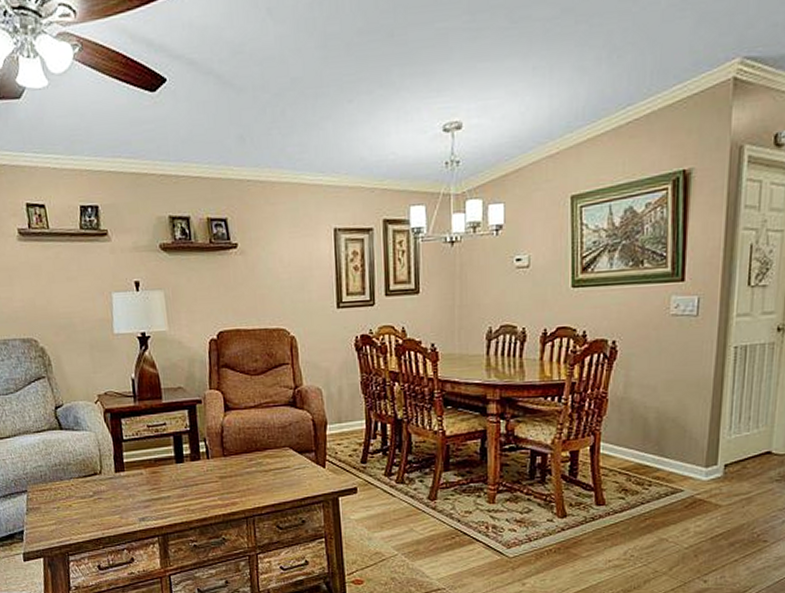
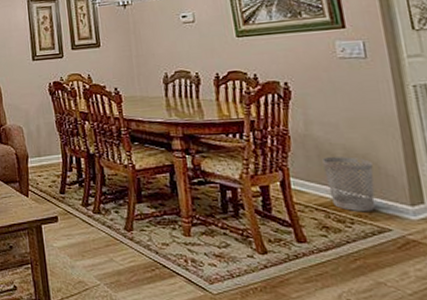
wastebasket: none [634,420,680,475] -> present [322,157,376,212]

